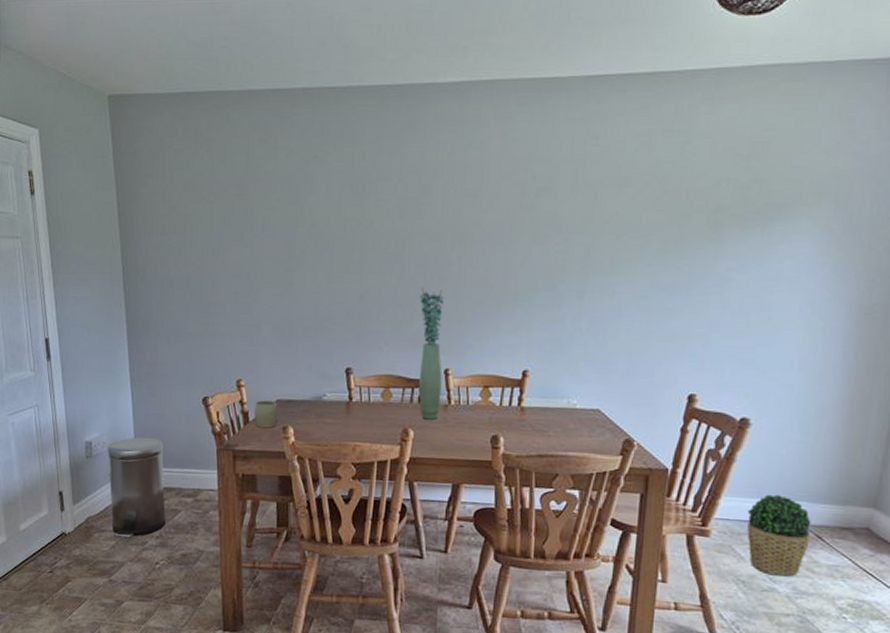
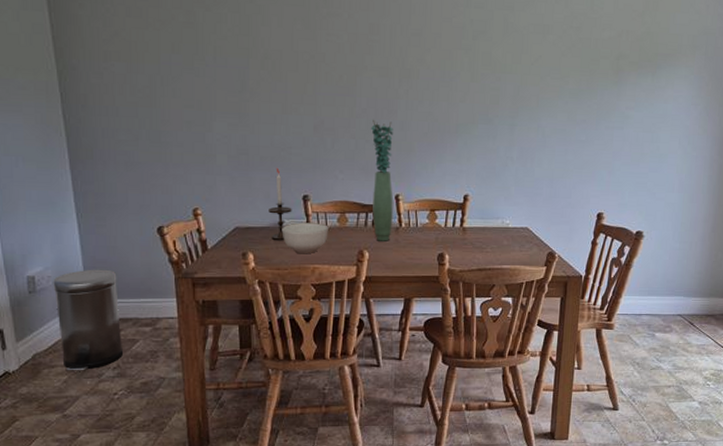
mug: present [254,400,278,428] -> none [212,228,236,255]
candlestick: none [310,338,334,416] -> present [268,167,292,241]
bowl: none [323,396,371,431] -> present [281,222,329,254]
potted plant: present [747,494,812,577] -> none [641,292,686,357]

